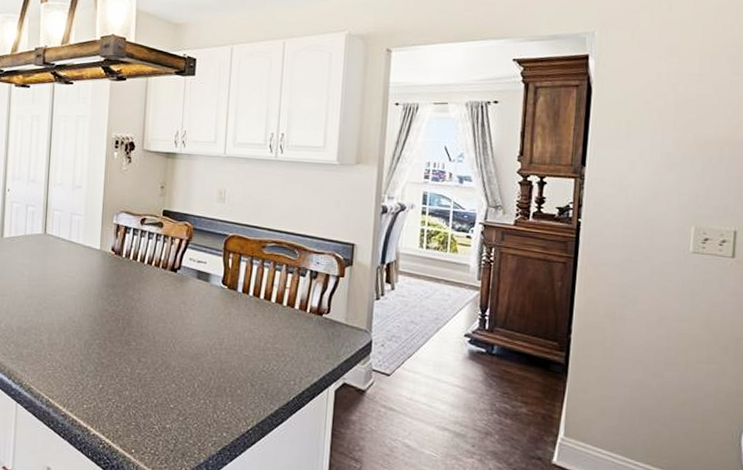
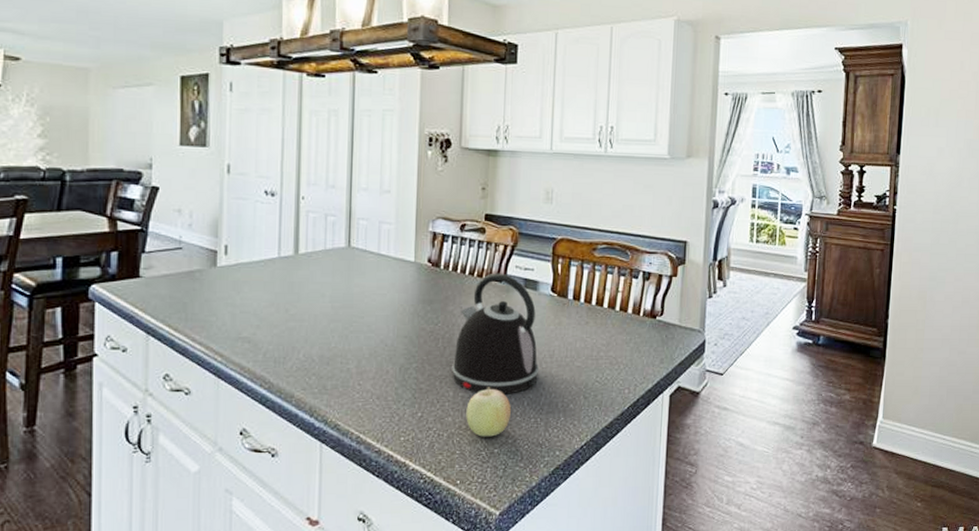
kettle: none [130,263,210,376] -> present [452,273,540,394]
fruit: none [141,367,182,413] -> present [466,387,511,437]

